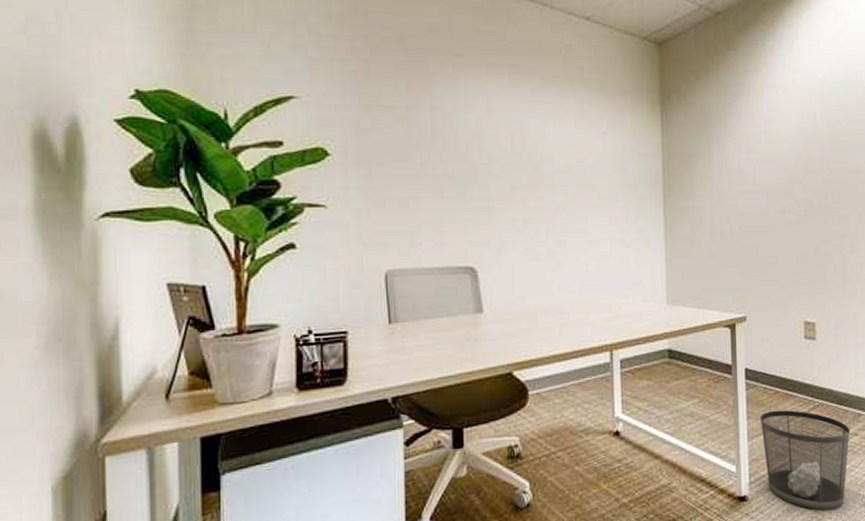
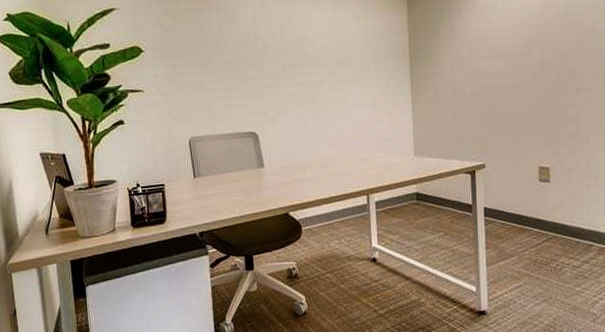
waste bin: present [760,409,851,510] -> none [498,241,582,324]

